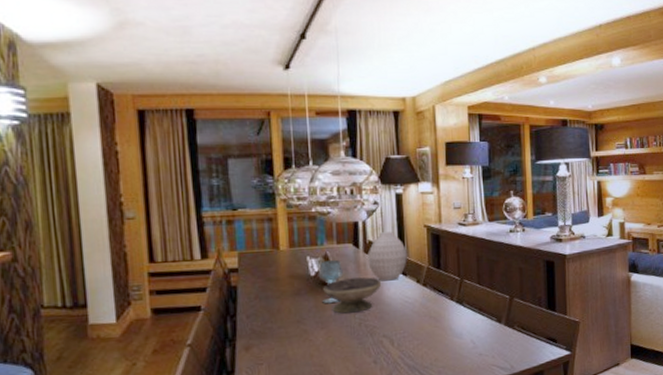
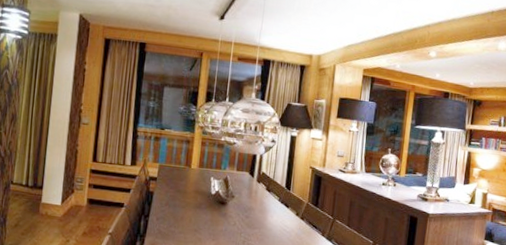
wine glass: present [318,260,344,304] -> none [217,183,238,221]
decorative bowl: present [323,276,382,314] -> none [219,201,267,232]
vase: present [367,232,407,281] -> none [259,167,292,210]

